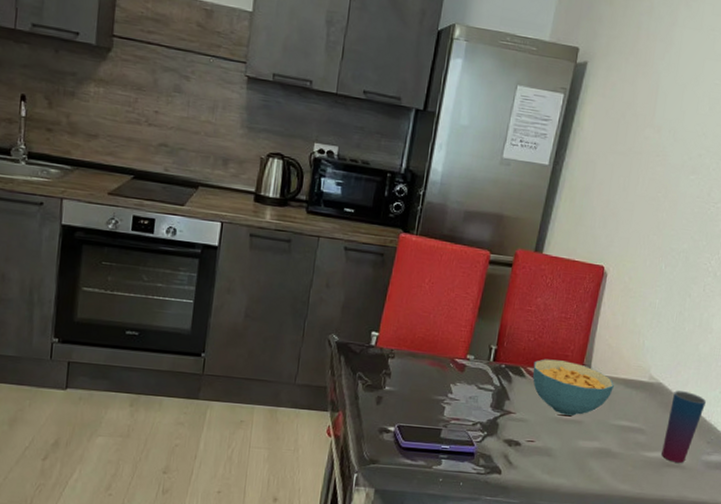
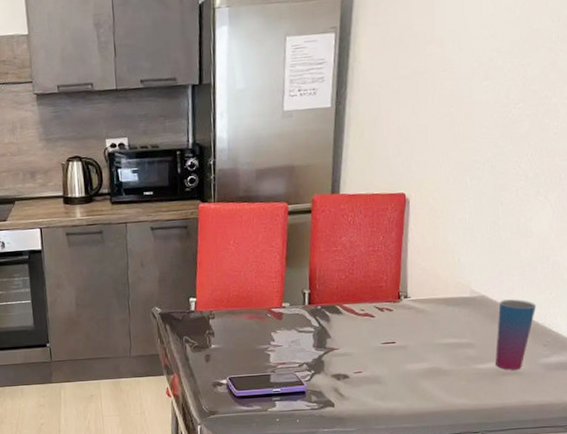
cereal bowl: present [532,359,614,416] -> none [349,291,434,343]

